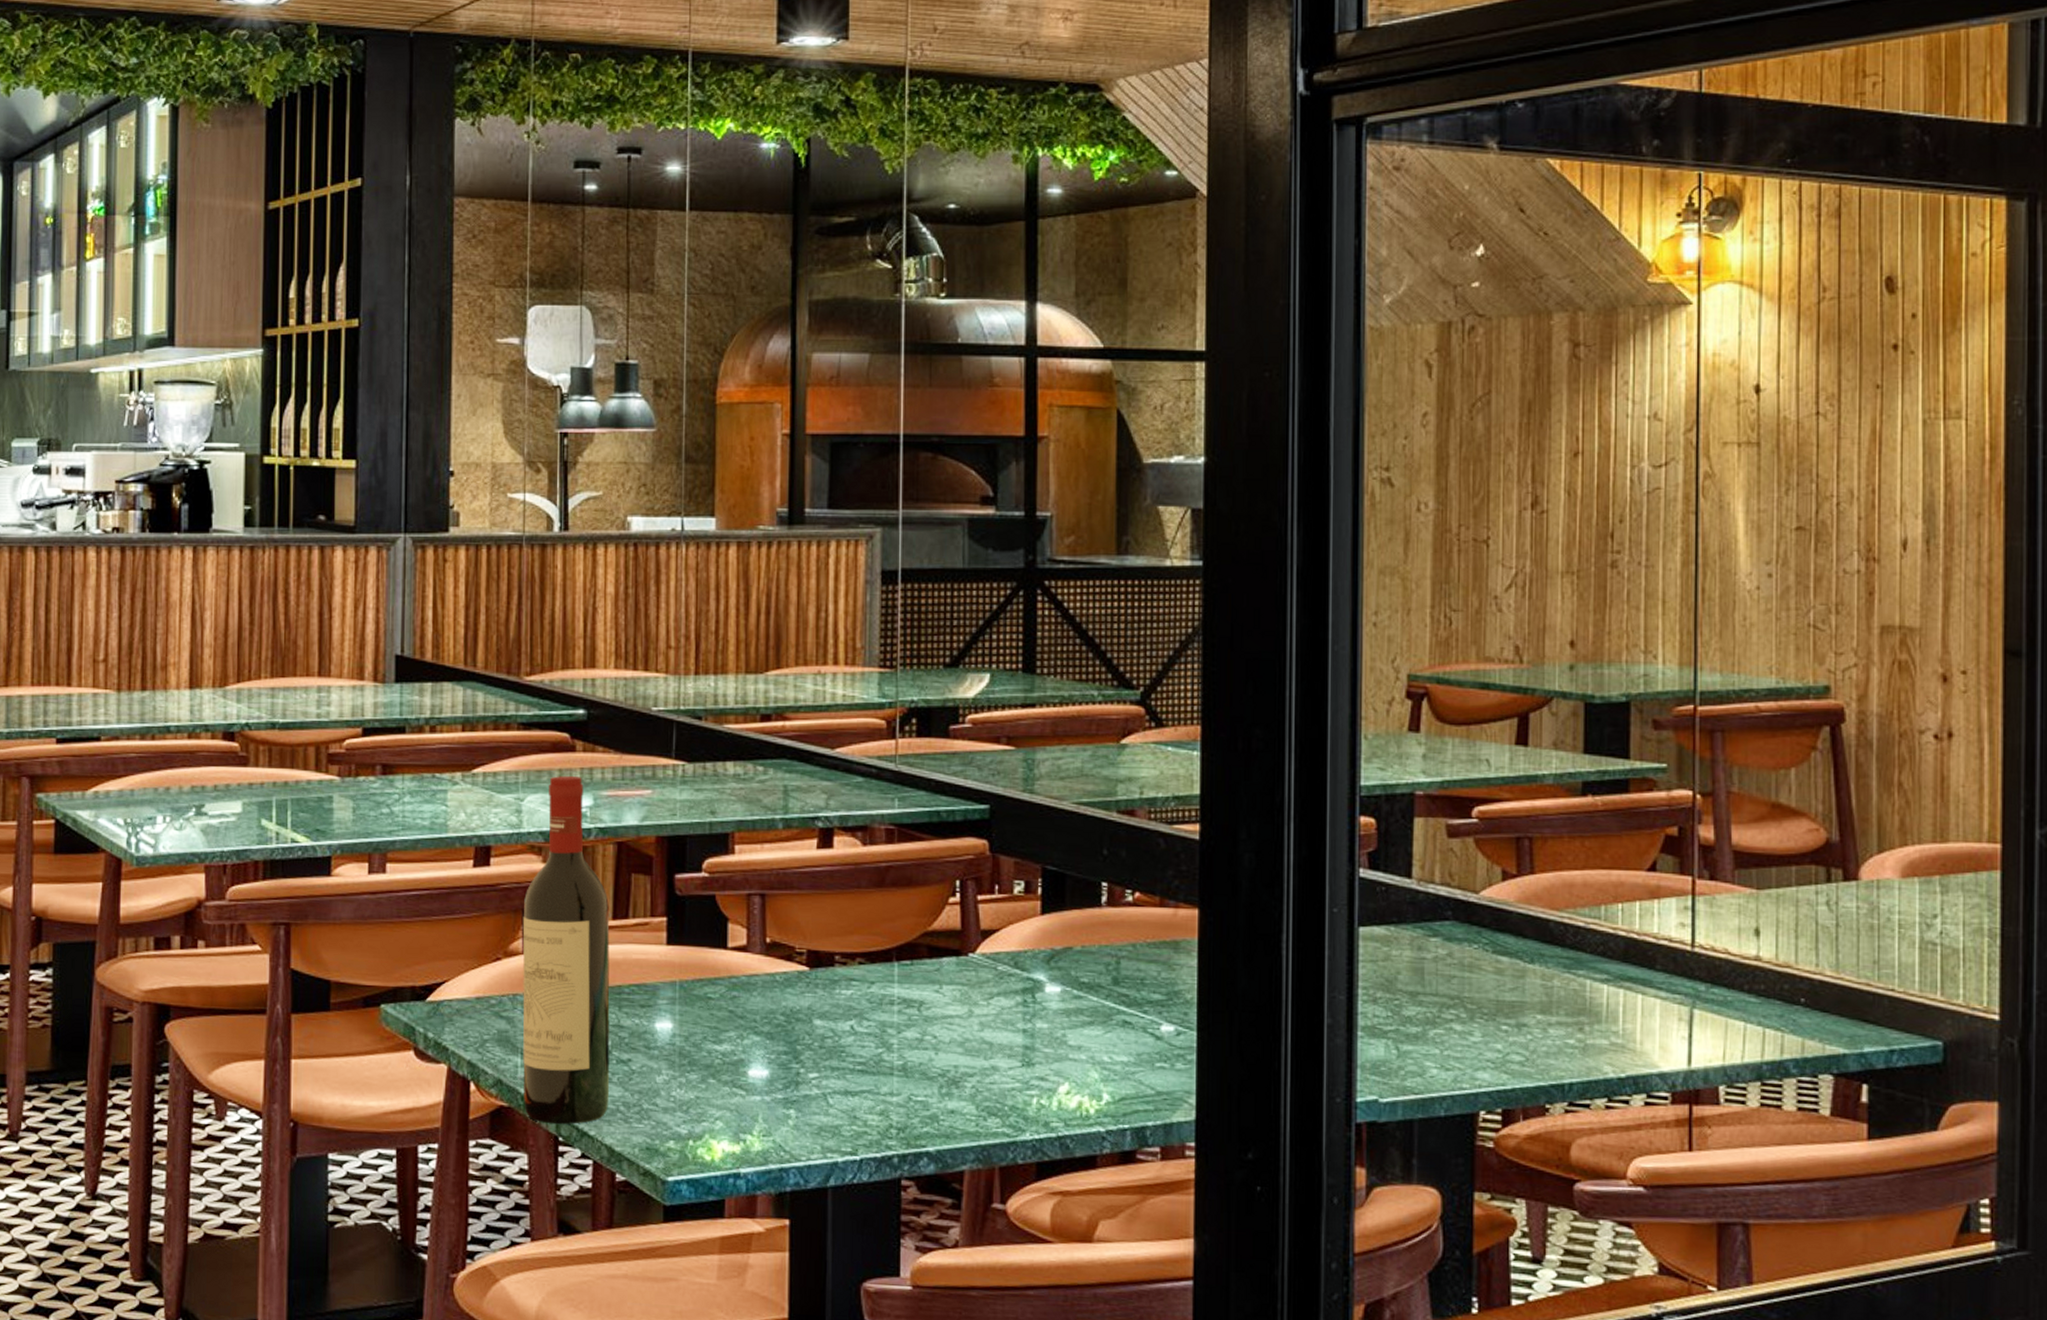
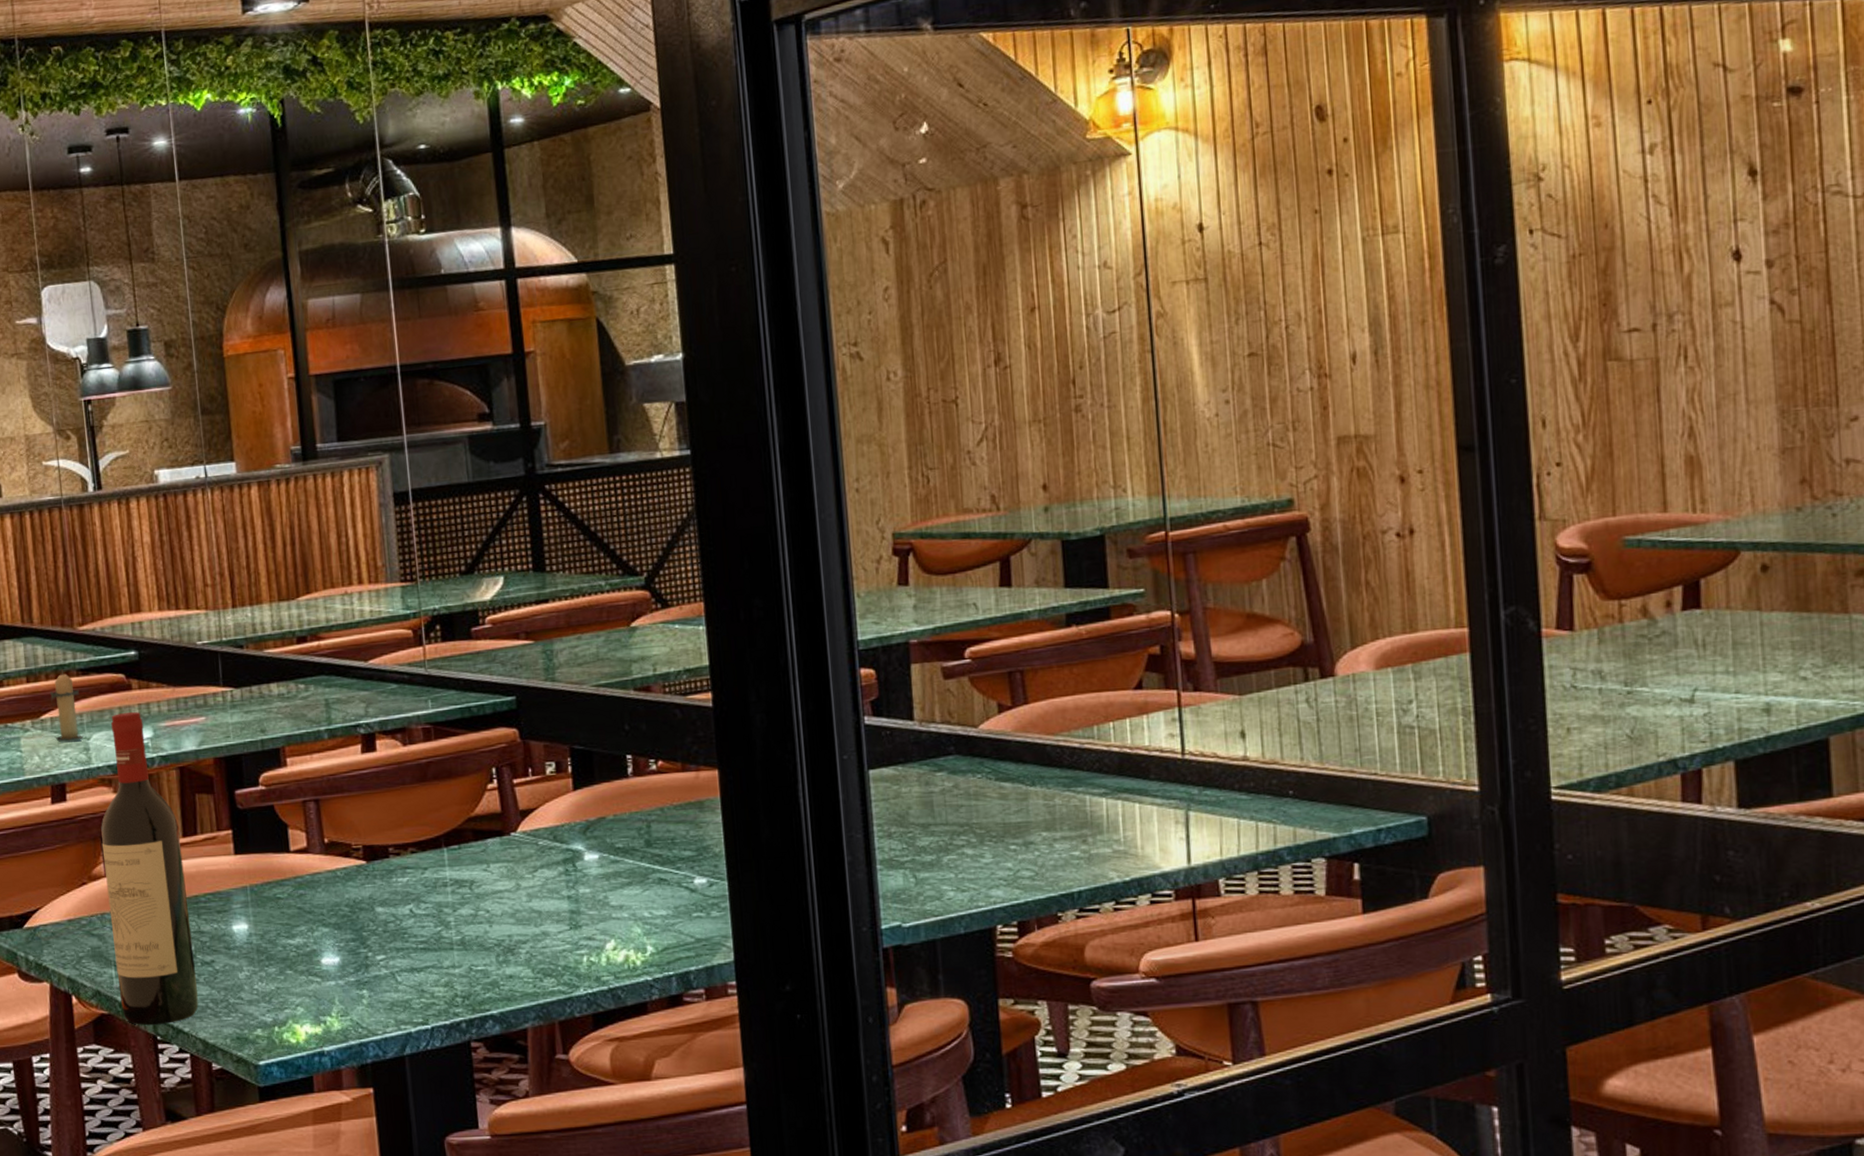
candle: none [485,721,518,802] -> present [50,669,84,743]

